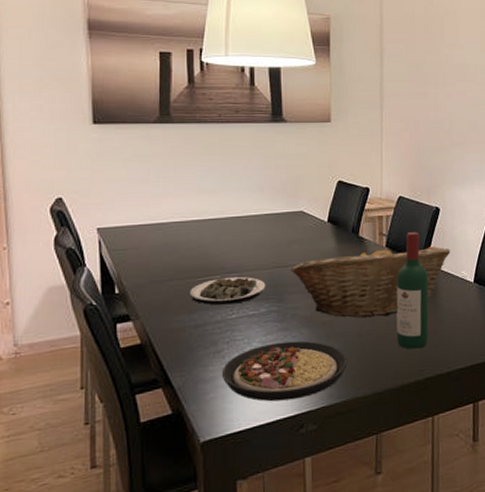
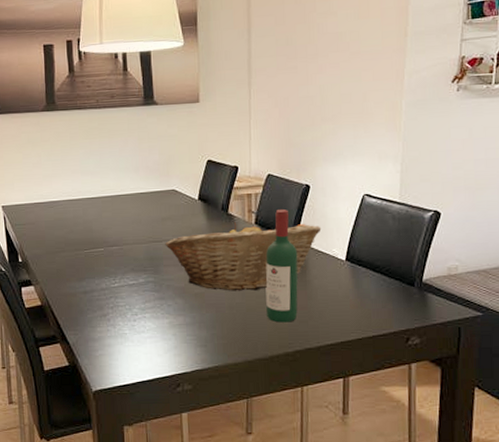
plate: present [190,277,266,305] -> none [79,250,143,275]
plate: present [221,340,348,402] -> none [107,309,219,362]

